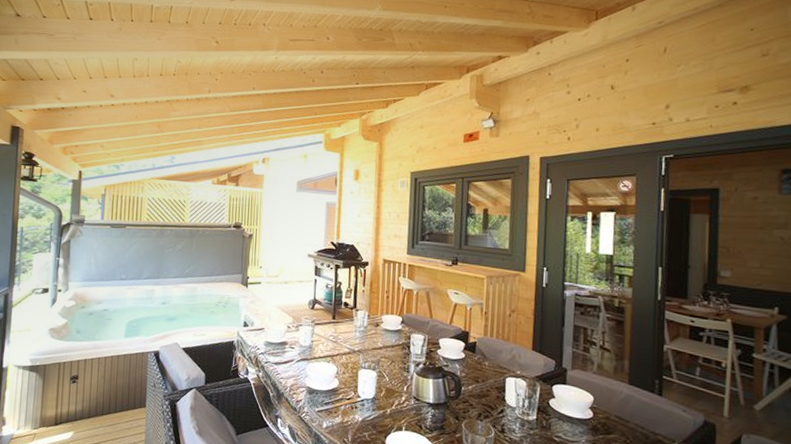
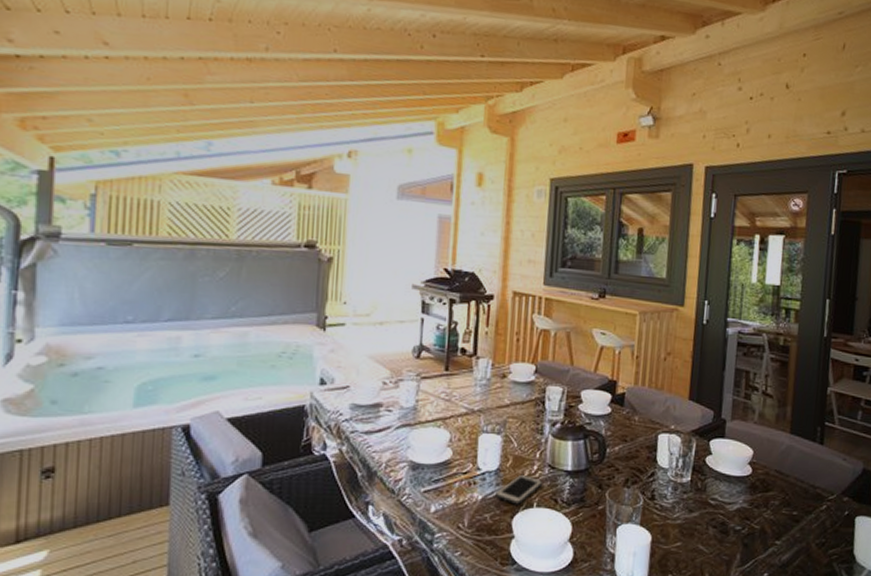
cell phone: none [372,403,409,428] -> present [495,474,542,505]

